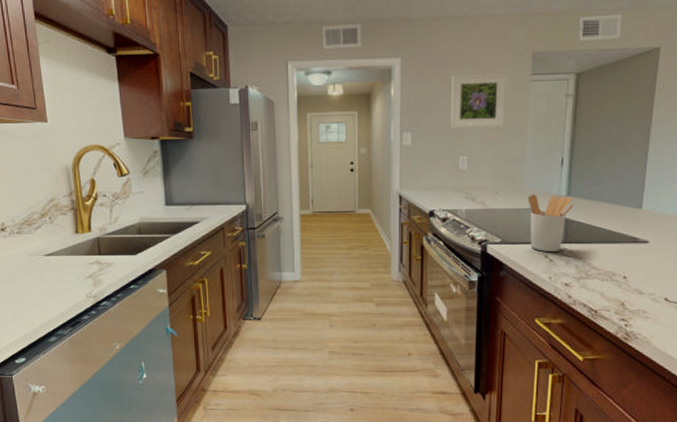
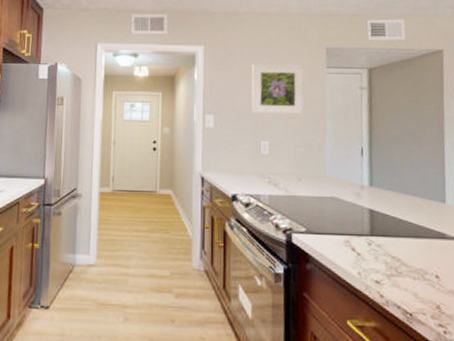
utensil holder: present [527,194,574,252] -> none [330,182,377,245]

